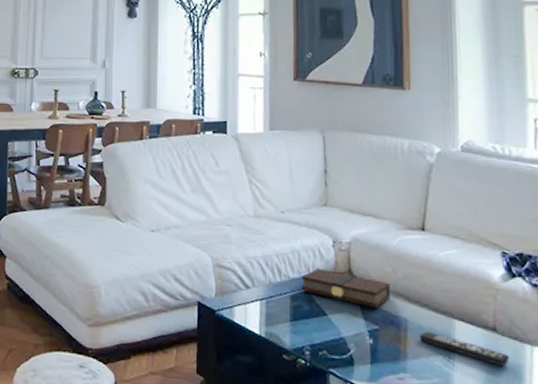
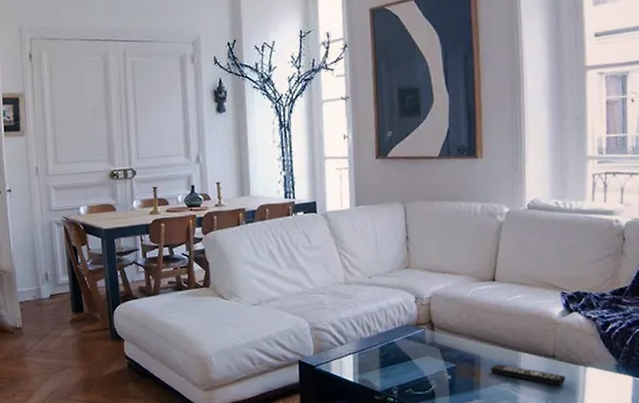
book: present [301,268,391,309] -> none [388,322,466,350]

